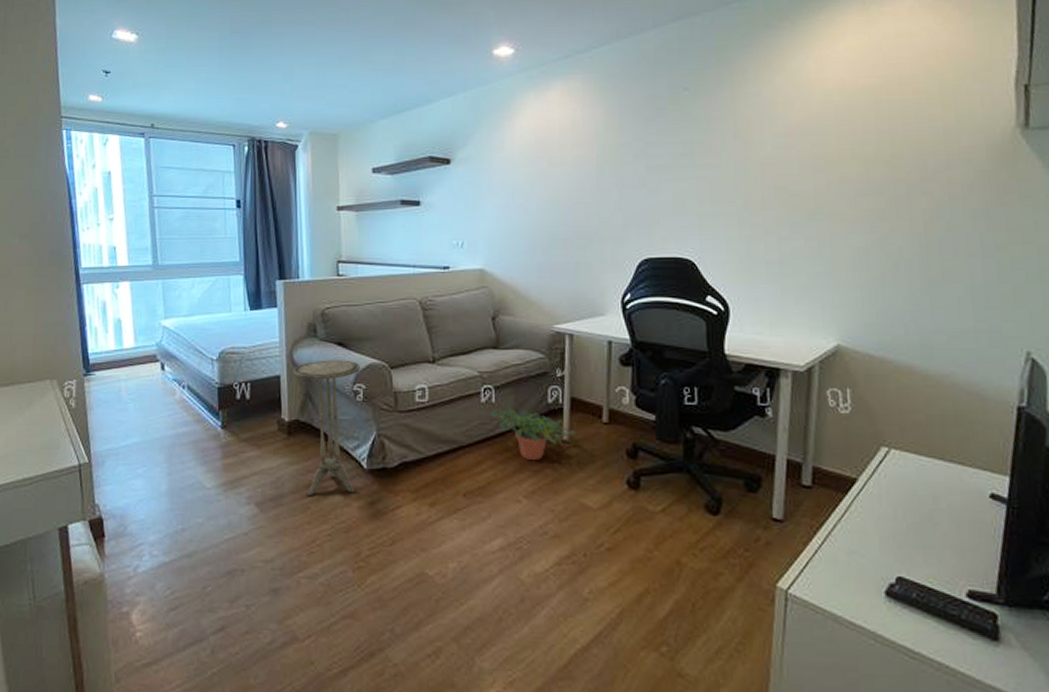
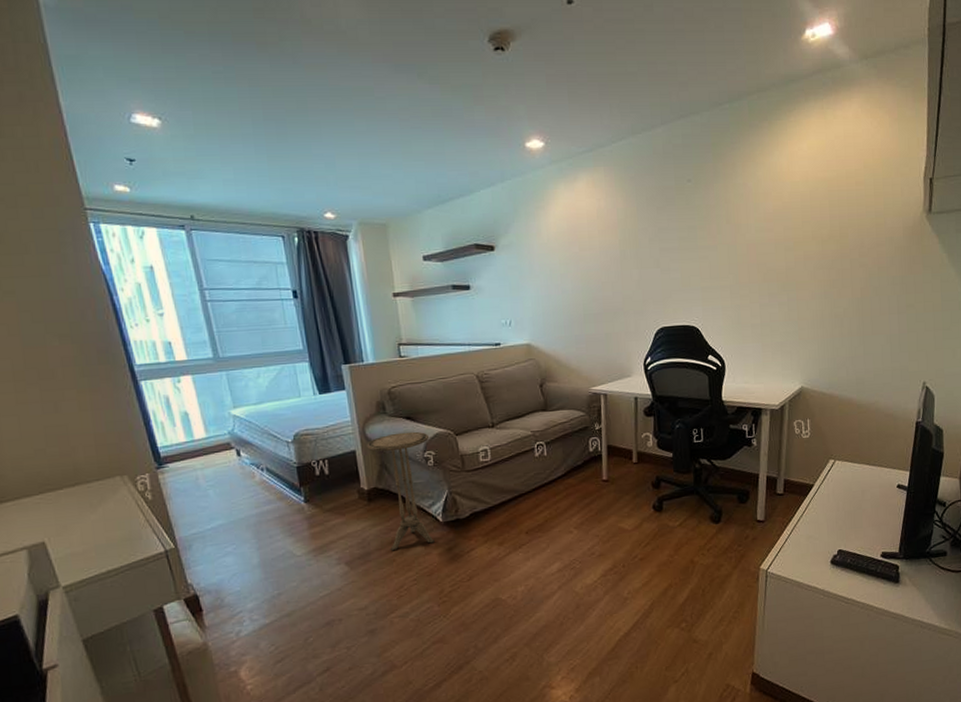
potted plant: present [490,406,577,461] -> none [543,457,613,500]

